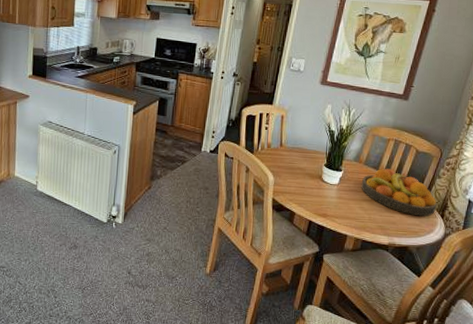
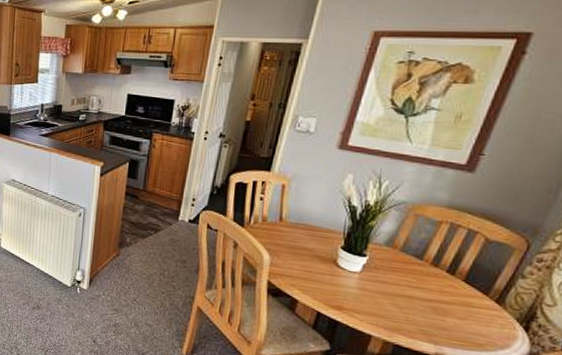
fruit bowl: present [361,168,437,217] -> none [394,258,518,327]

